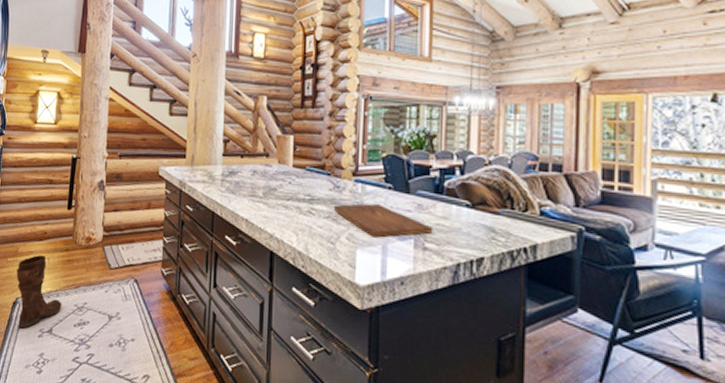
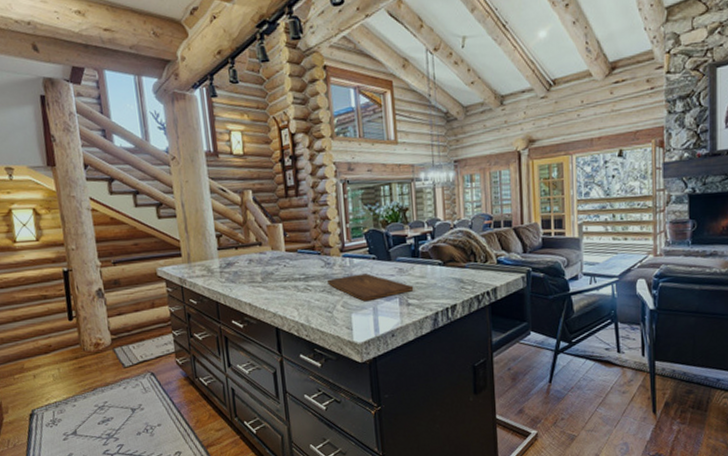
boot: present [16,255,62,329] -> none [26,367,82,436]

